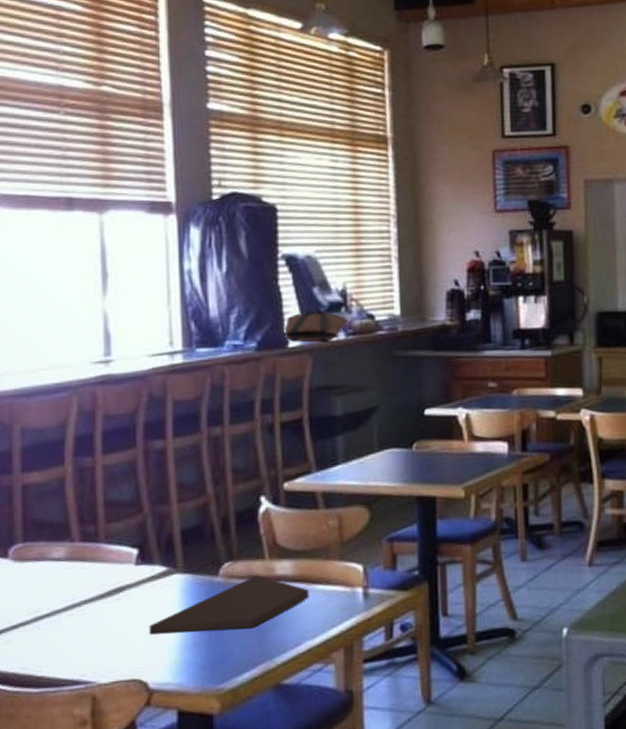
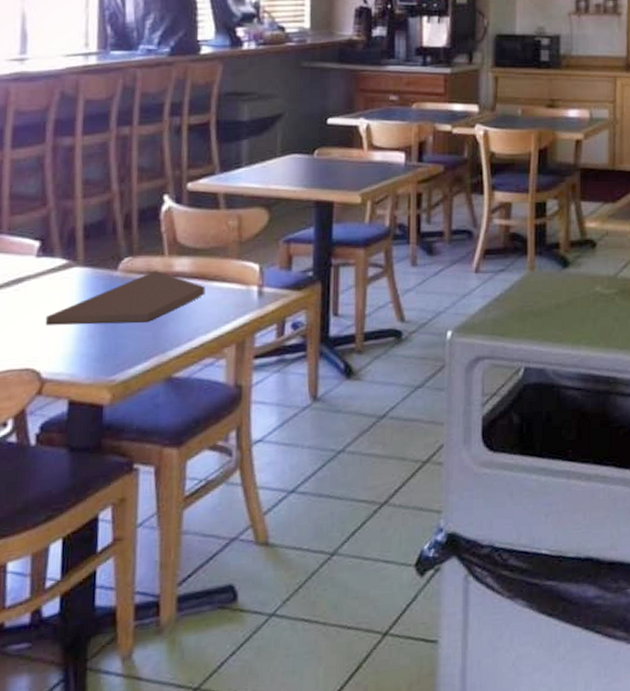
shopping bag: present [283,308,346,343] -> none [196,18,258,51]

